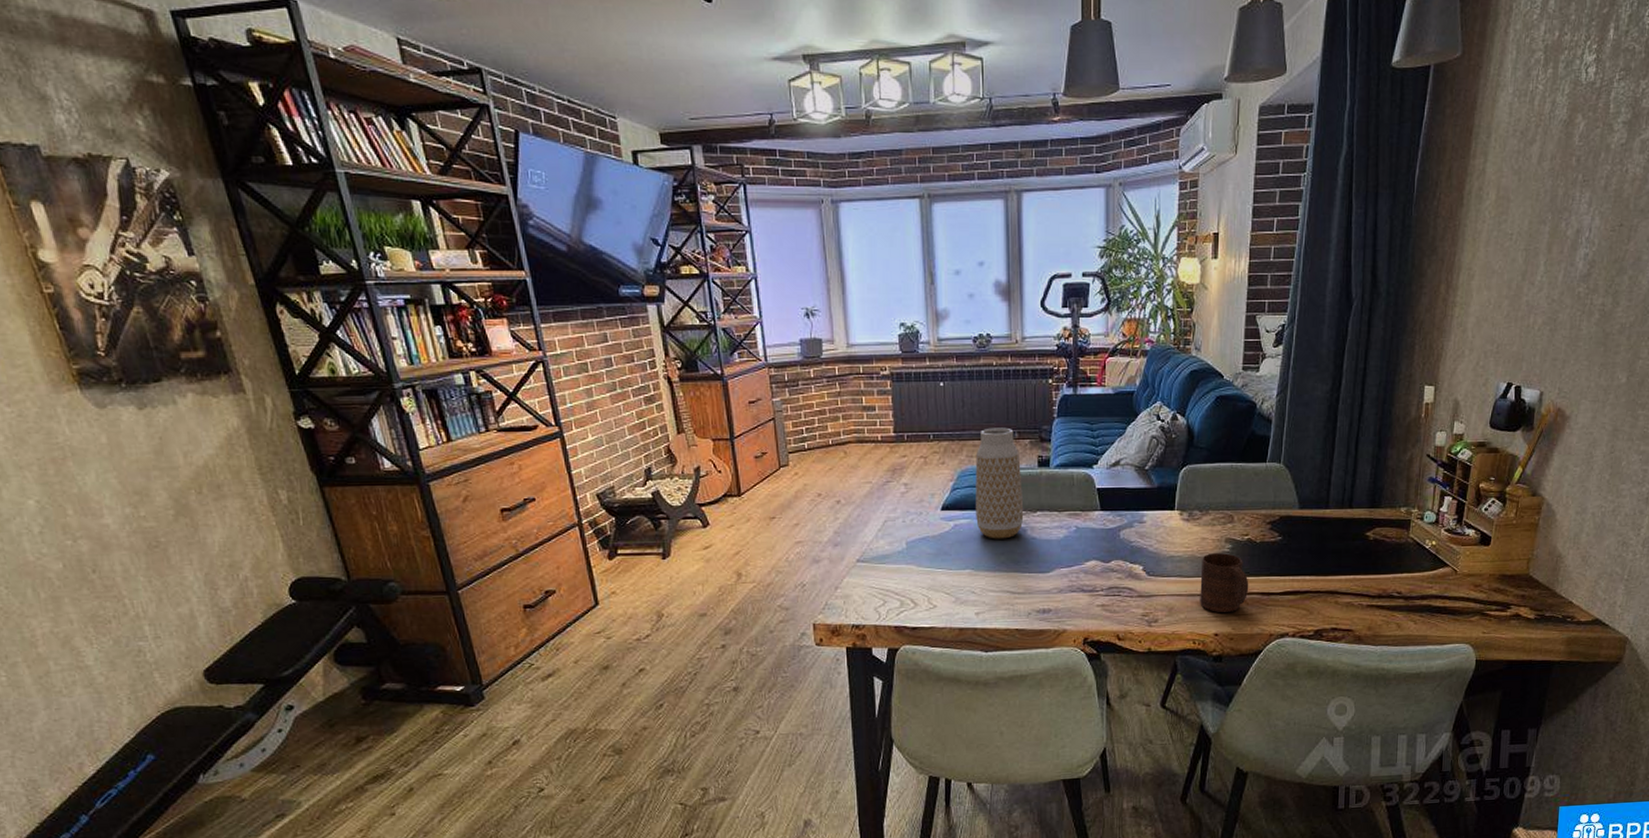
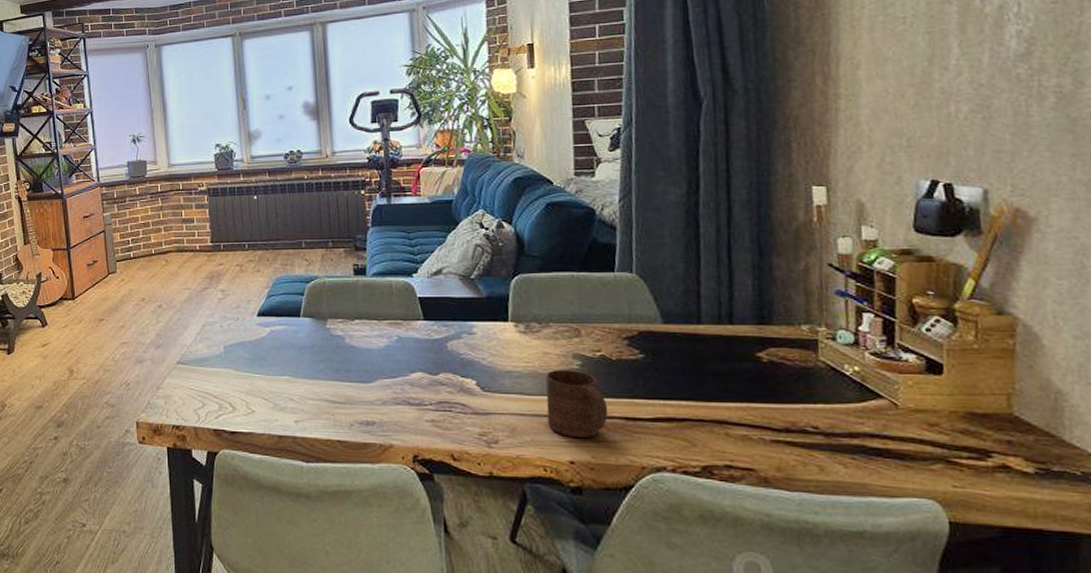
vase: present [975,427,1024,539] -> none [290,237,342,347]

